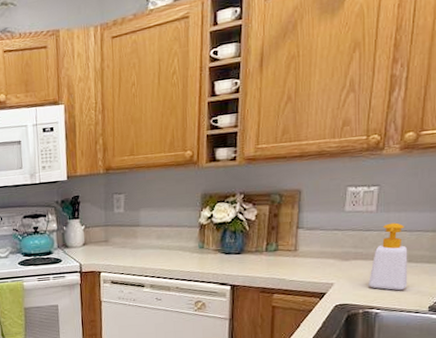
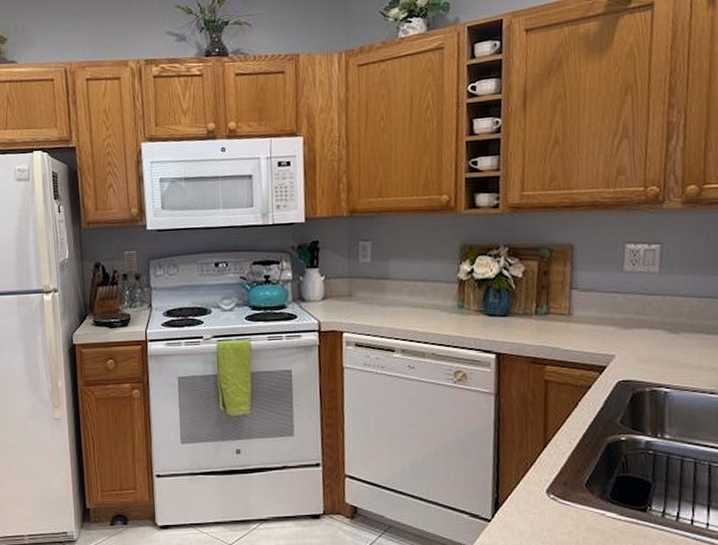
soap bottle: present [368,222,408,291] -> none [655,286,700,367]

